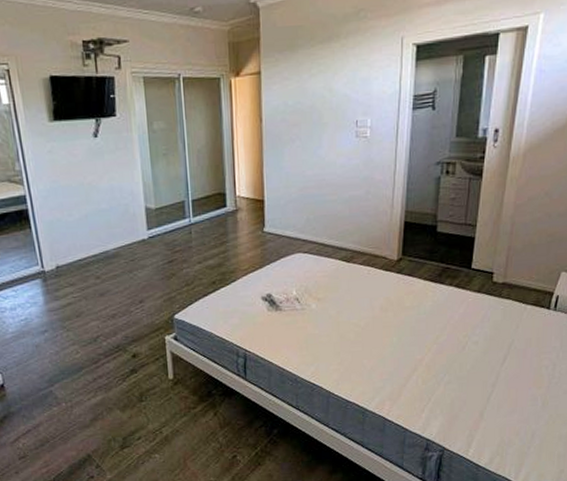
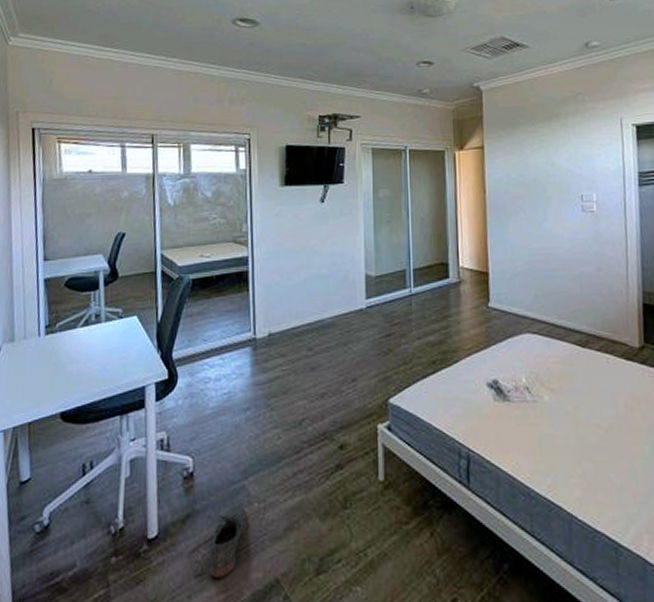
shoe: none [28,405,59,458] -> present [209,505,248,577]

